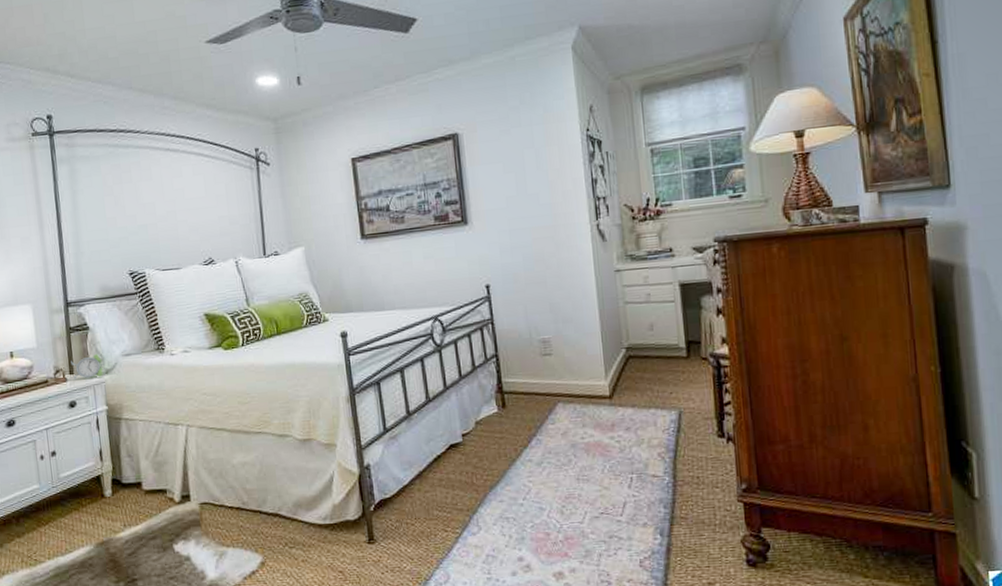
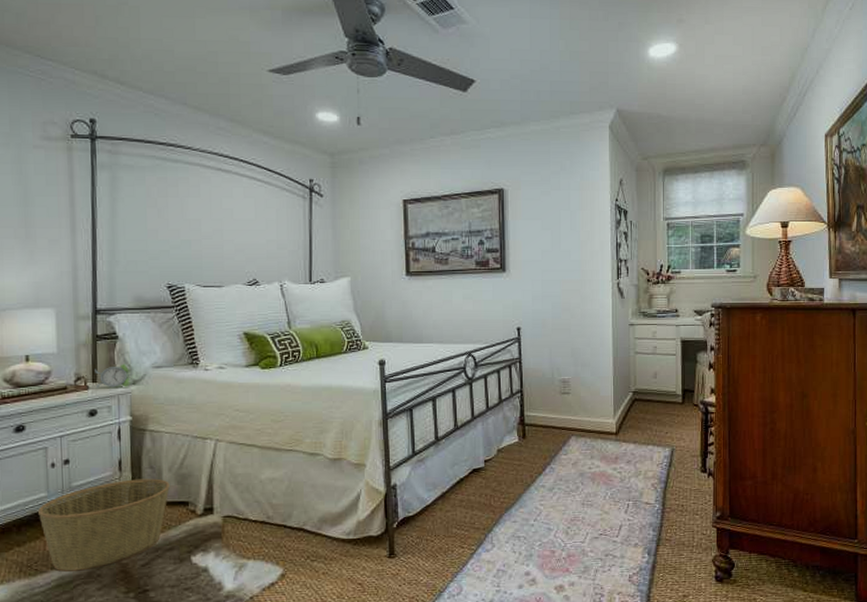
basket: none [33,467,148,562] -> present [38,478,170,573]

